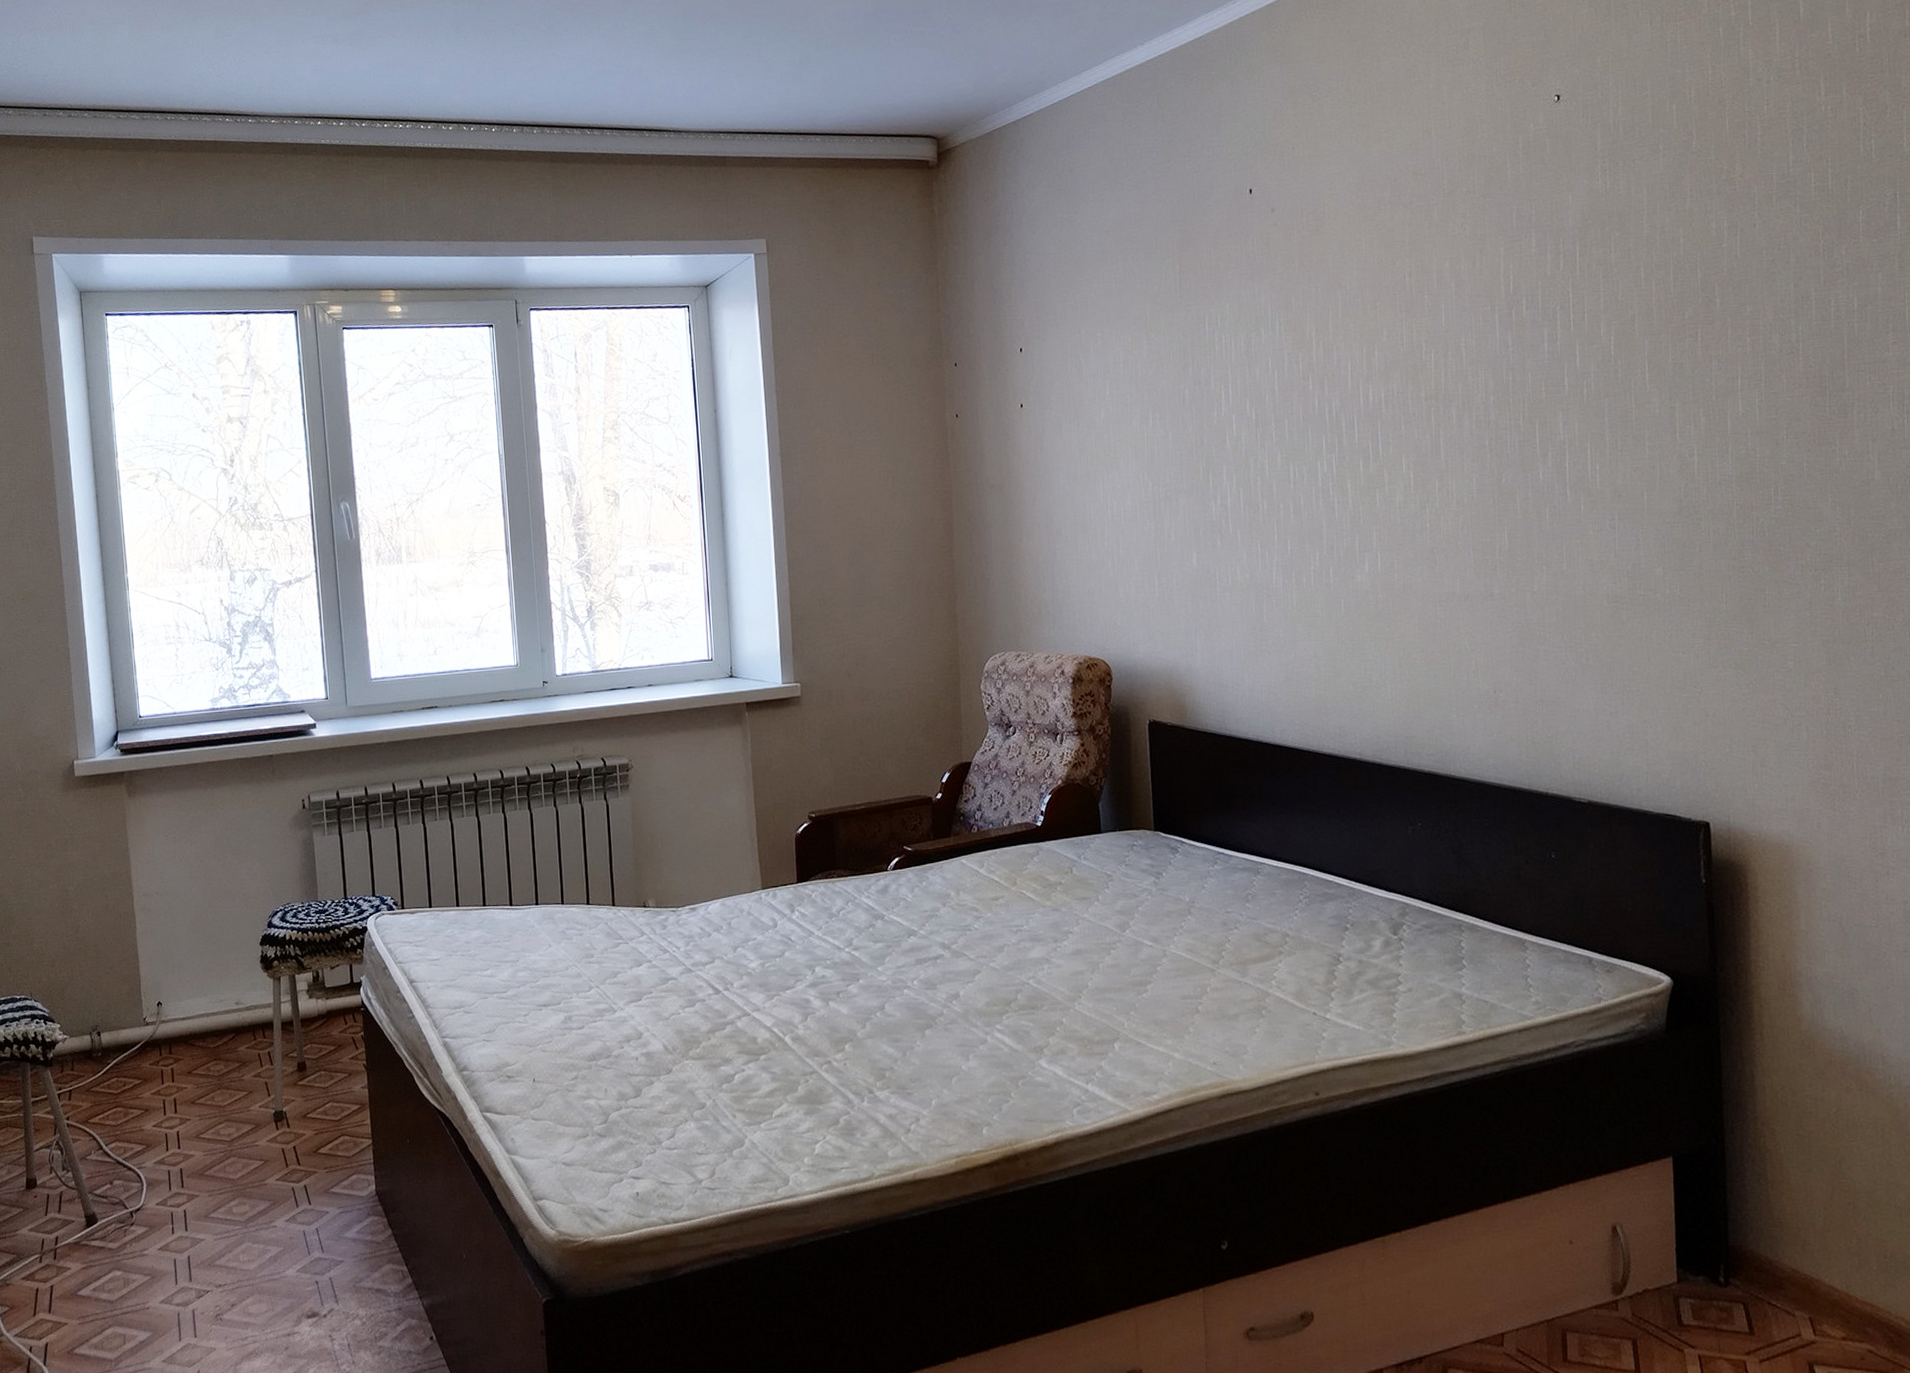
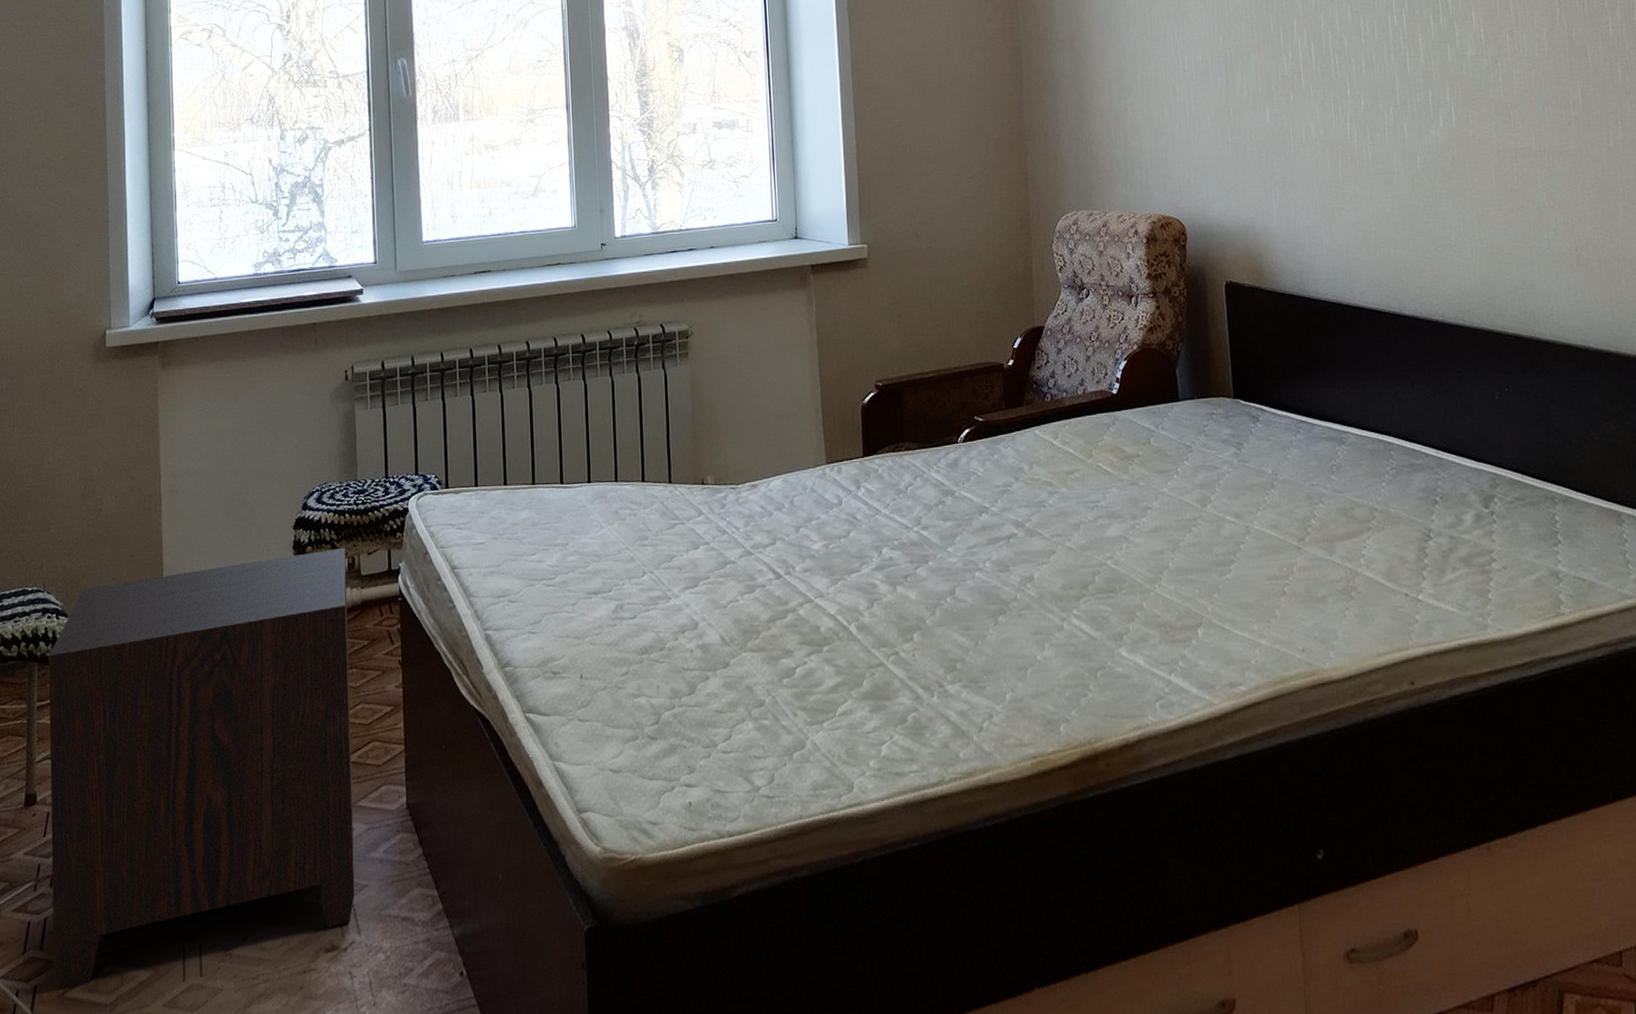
nightstand: none [39,962,332,1347] -> present [48,547,355,990]

